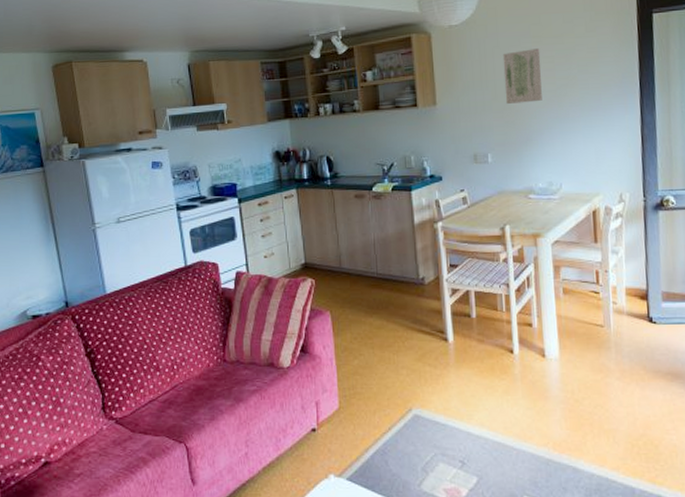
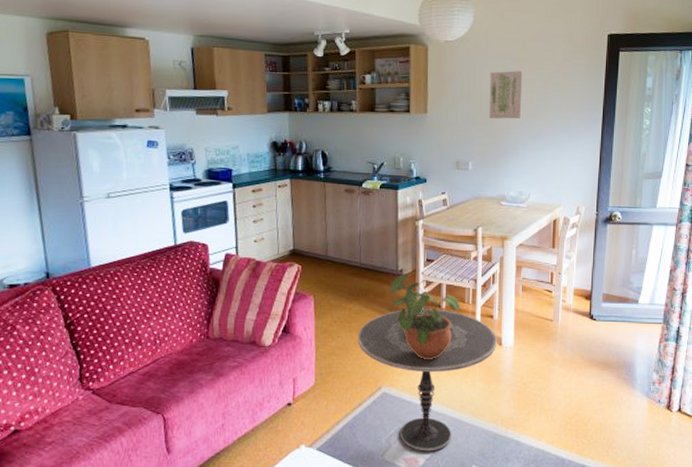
side table: none [381,319,539,481] -> present [357,309,497,452]
potted plant: none [411,281,493,376] -> present [389,273,460,359]

